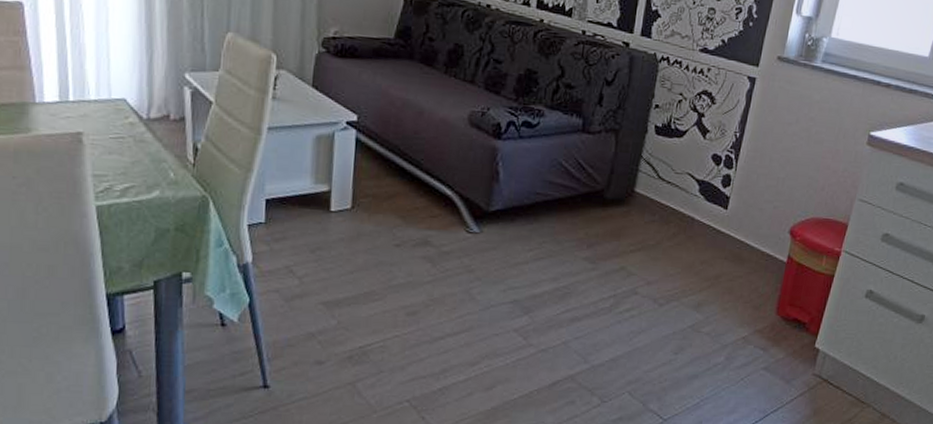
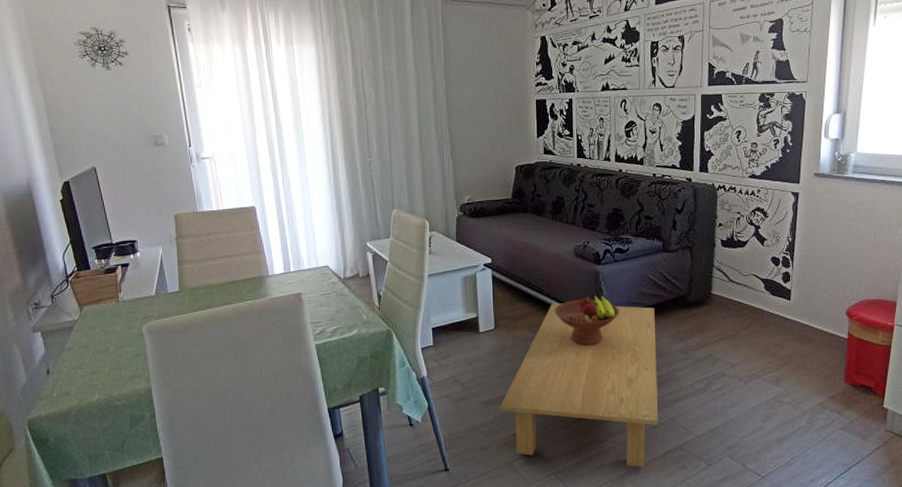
coffee table: none [347,183,562,400] -> present [500,303,659,468]
fruit bowl: none [433,174,517,242] -> present [554,292,619,346]

